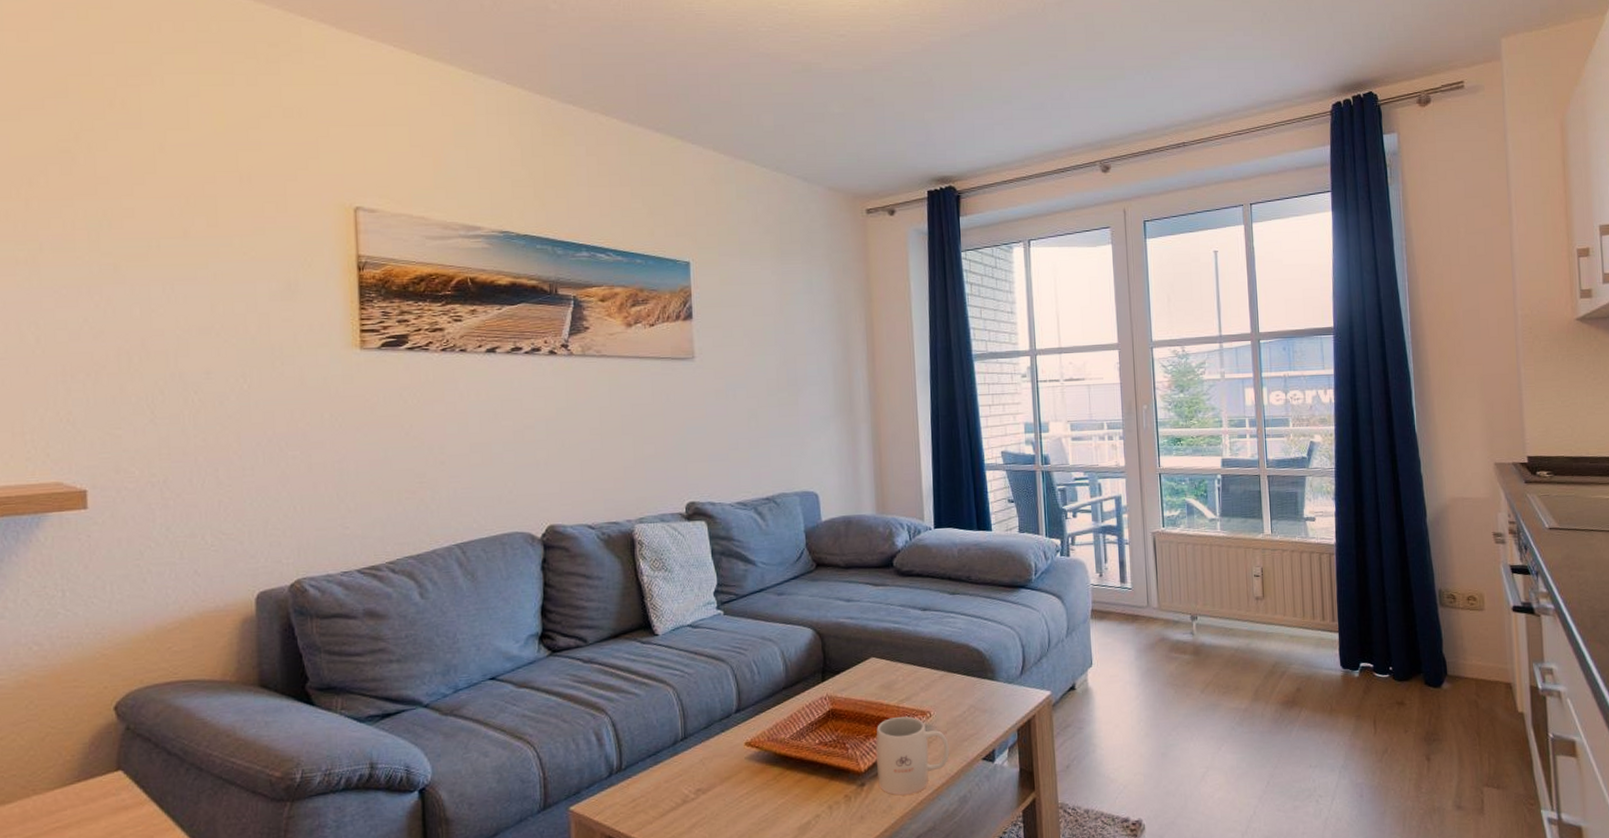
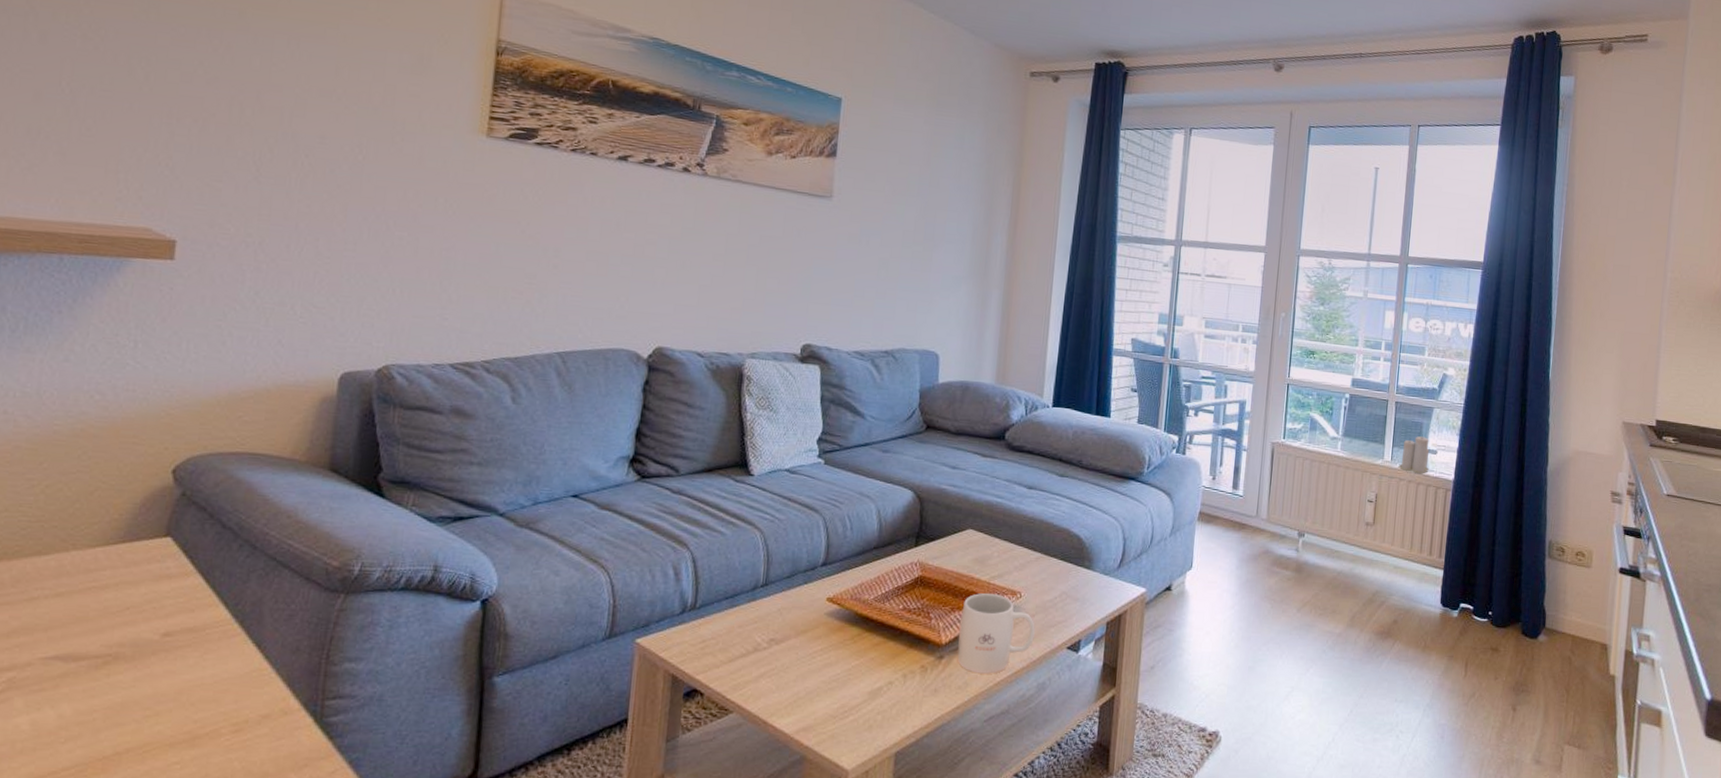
candle: none [1279,503,1310,543] -> present [1398,434,1430,474]

